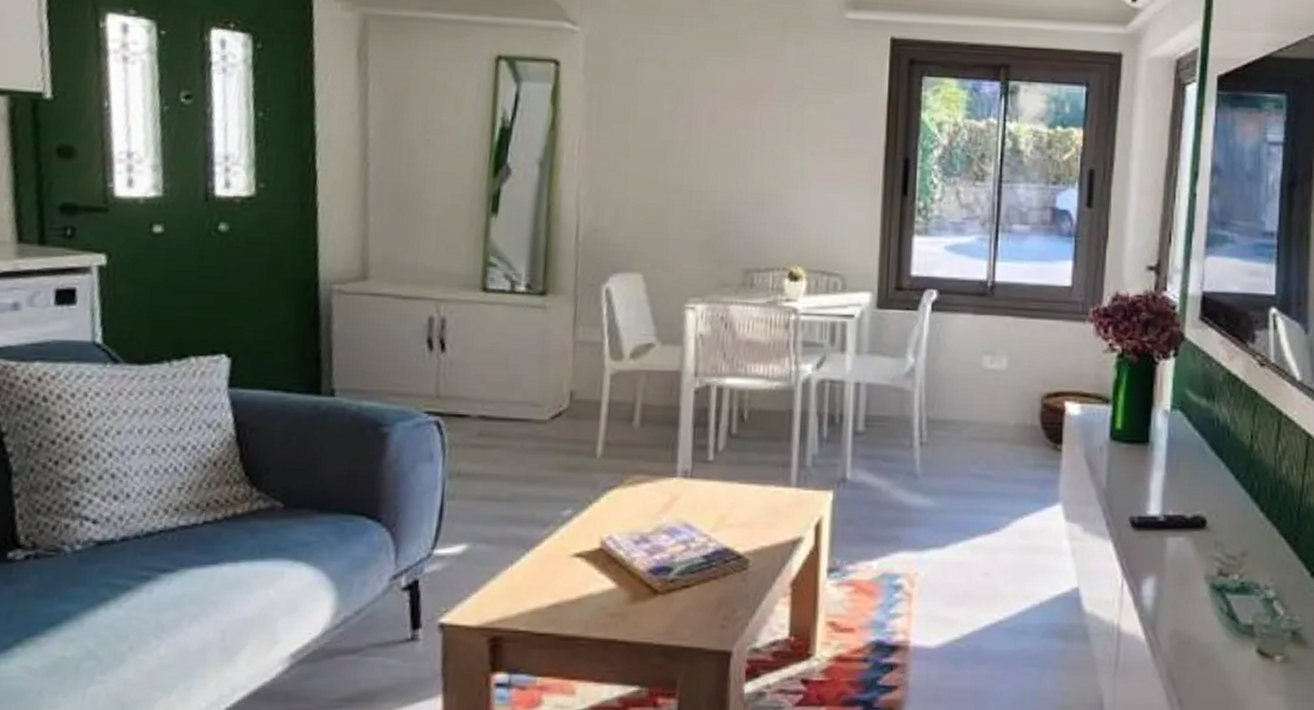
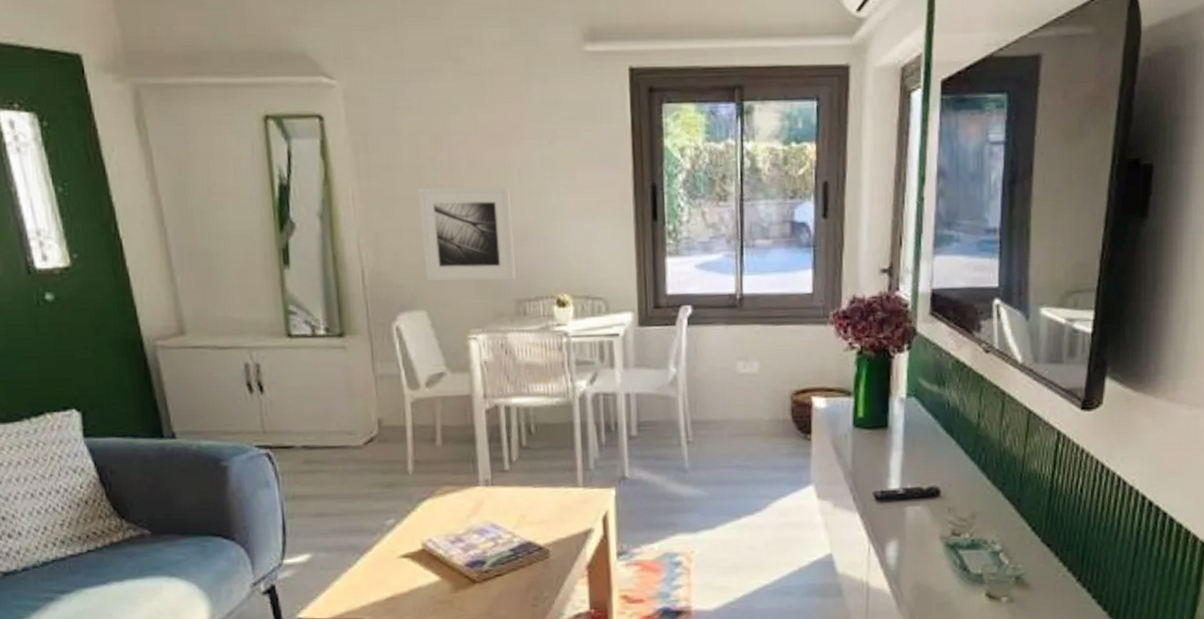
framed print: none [647,143,751,248] -> present [417,187,516,282]

